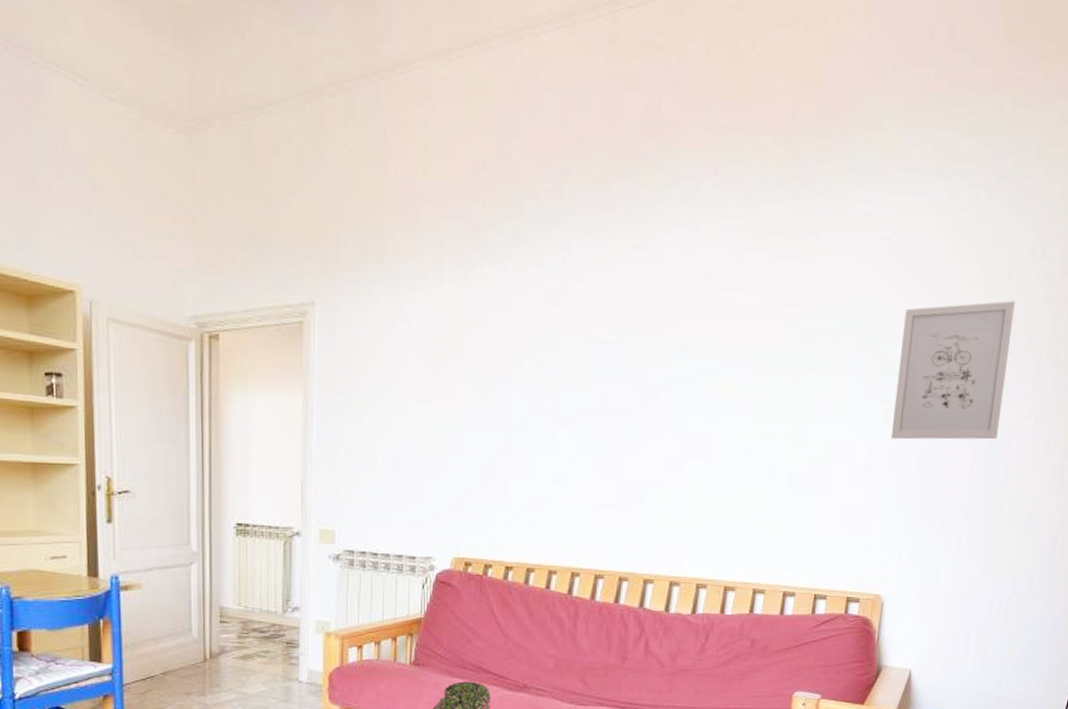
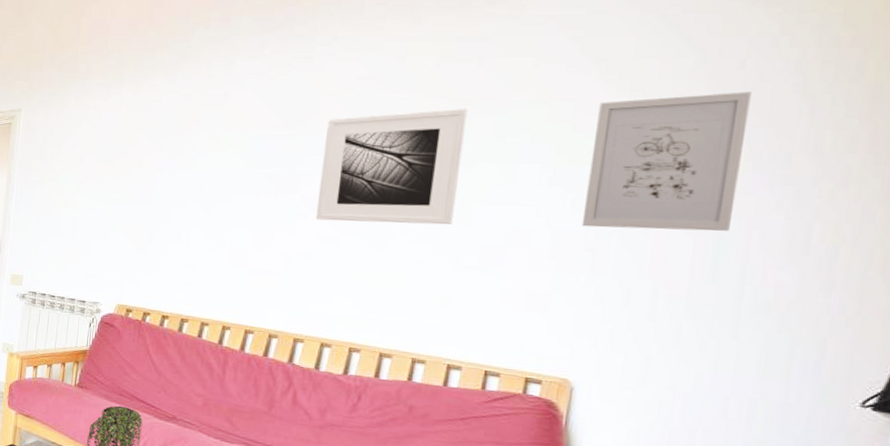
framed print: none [660,312,798,443] -> present [315,108,468,225]

